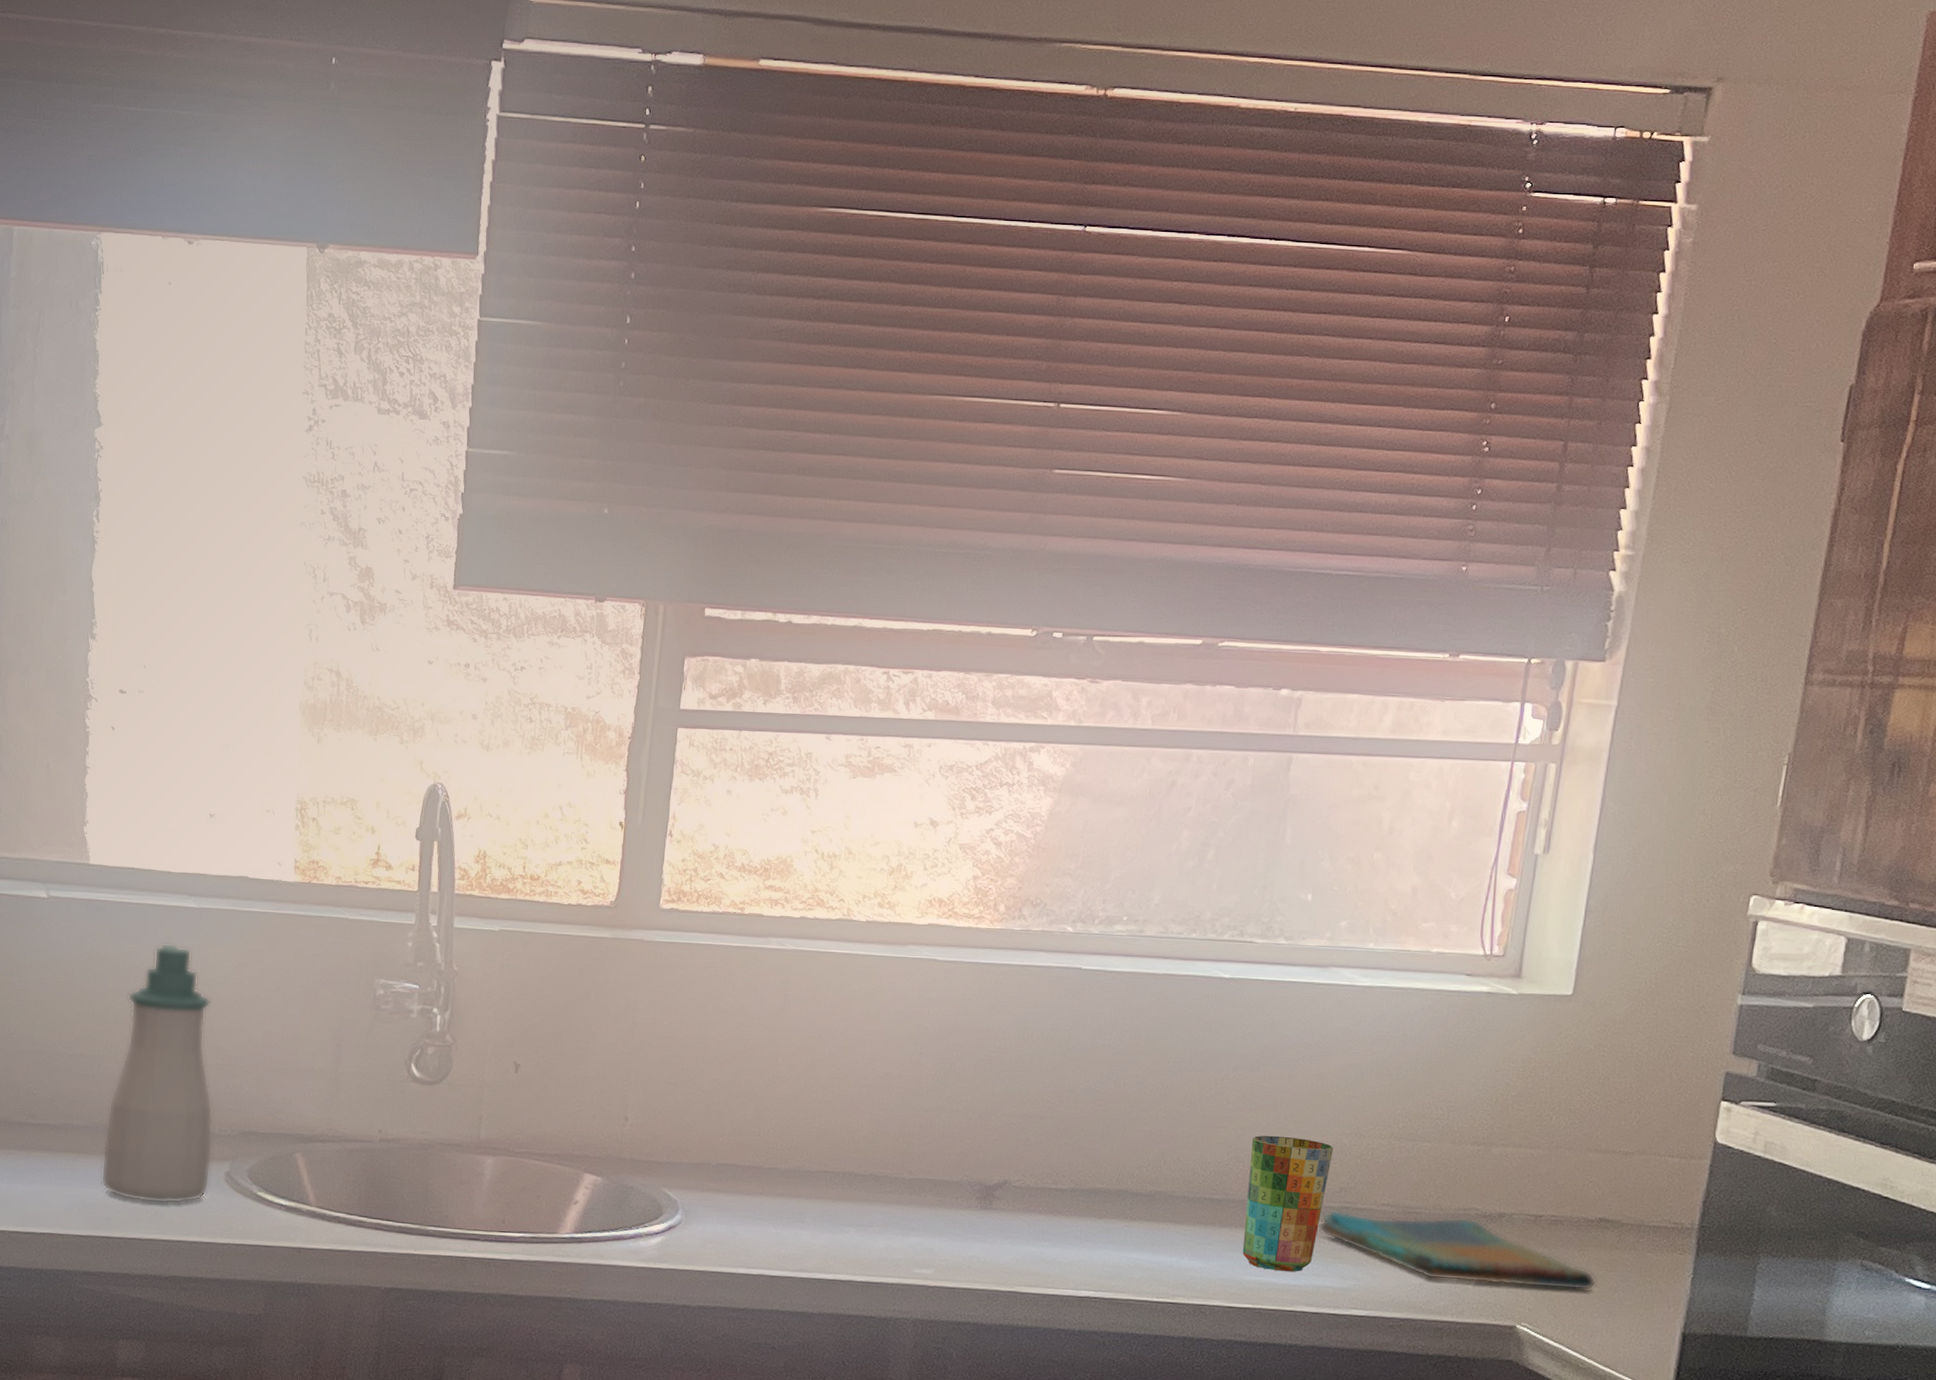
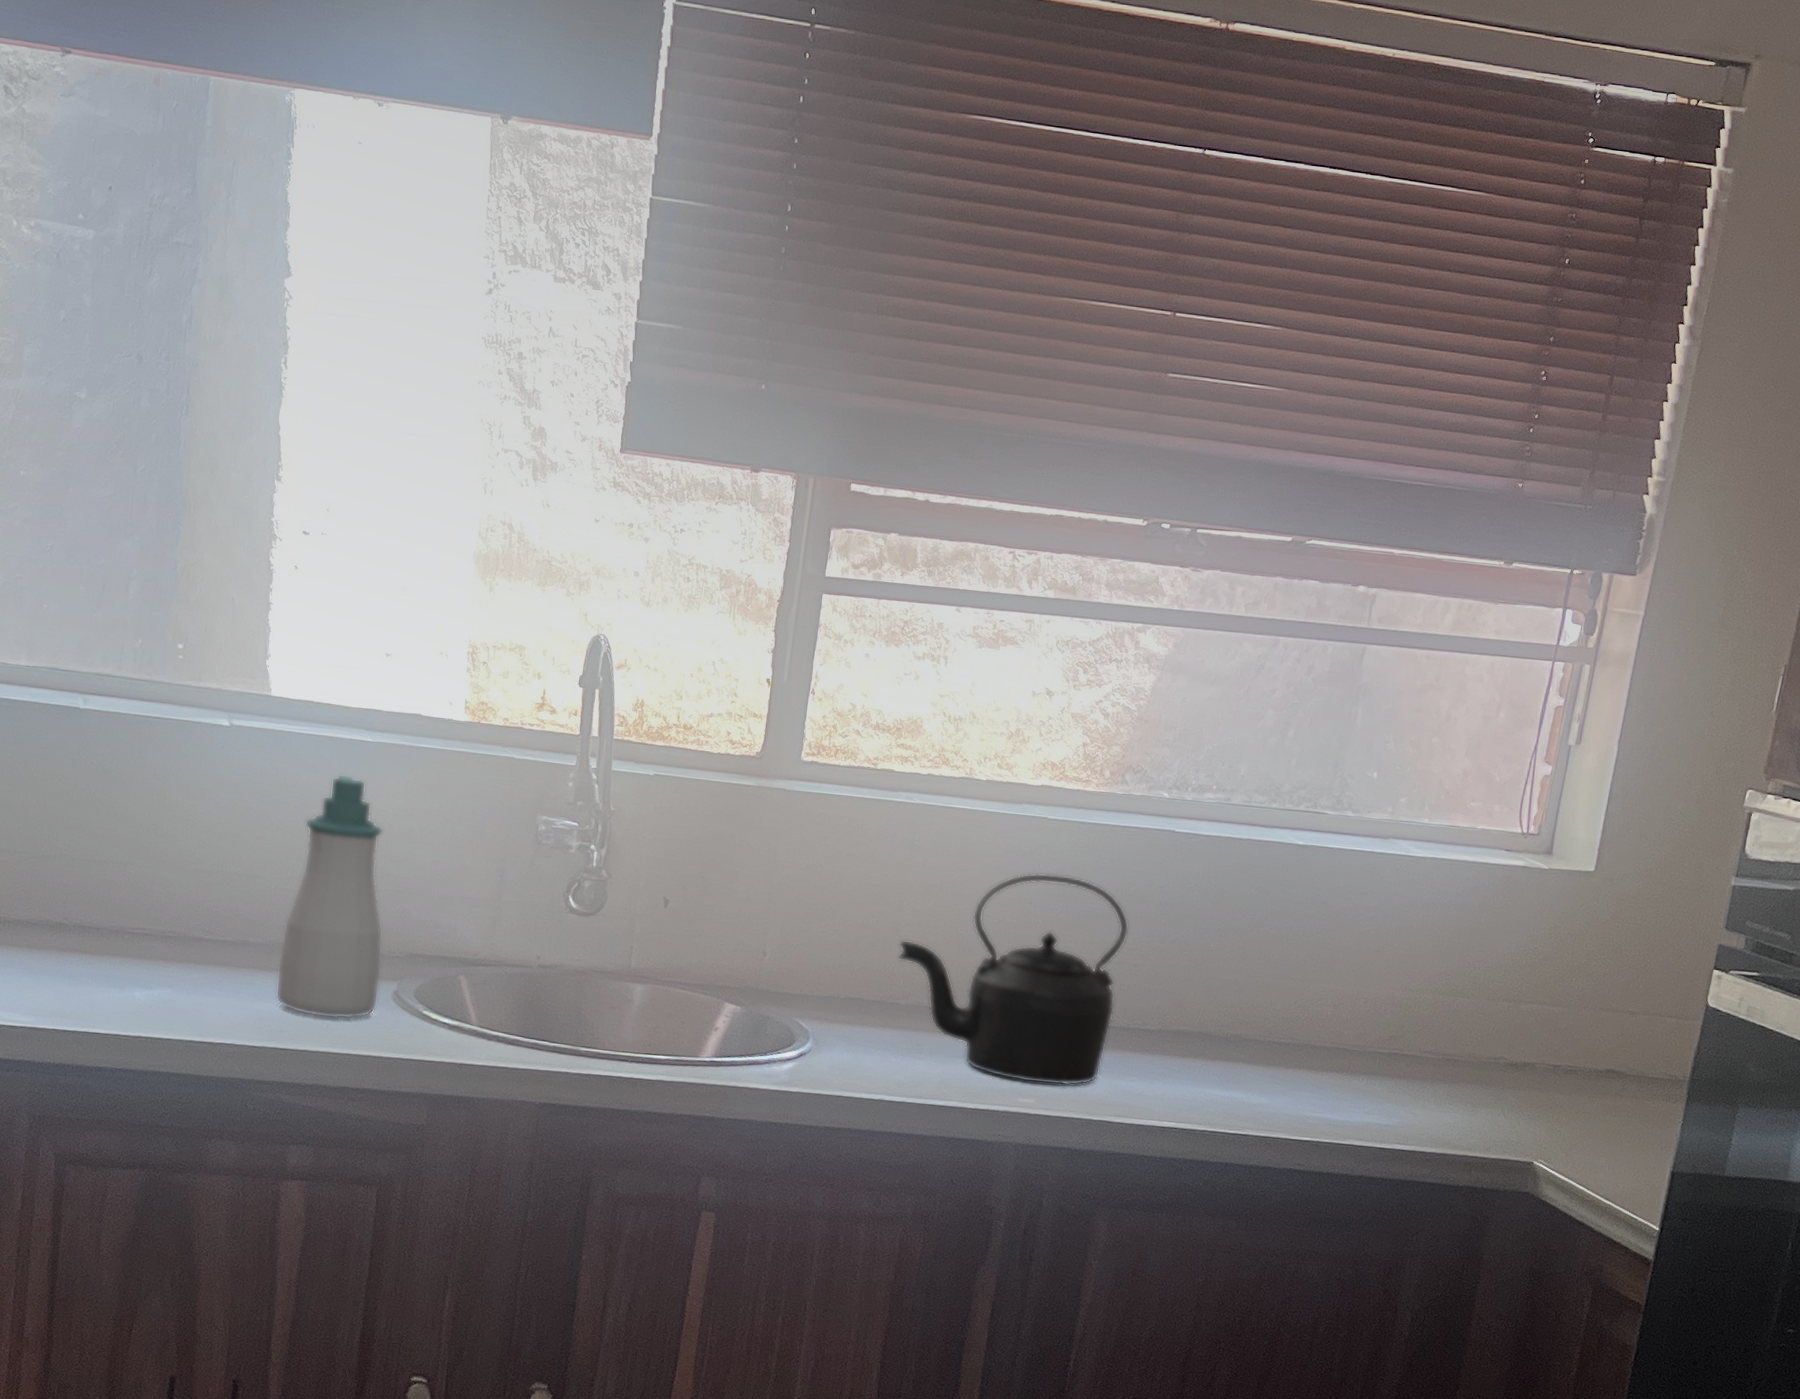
kettle: none [774,1020,1033,1254] -> present [897,873,1129,1086]
cup: present [1242,1135,1333,1272] -> none [1304,987,1386,1110]
dish towel: present [1319,1210,1596,1291] -> none [1370,1055,1602,1133]

